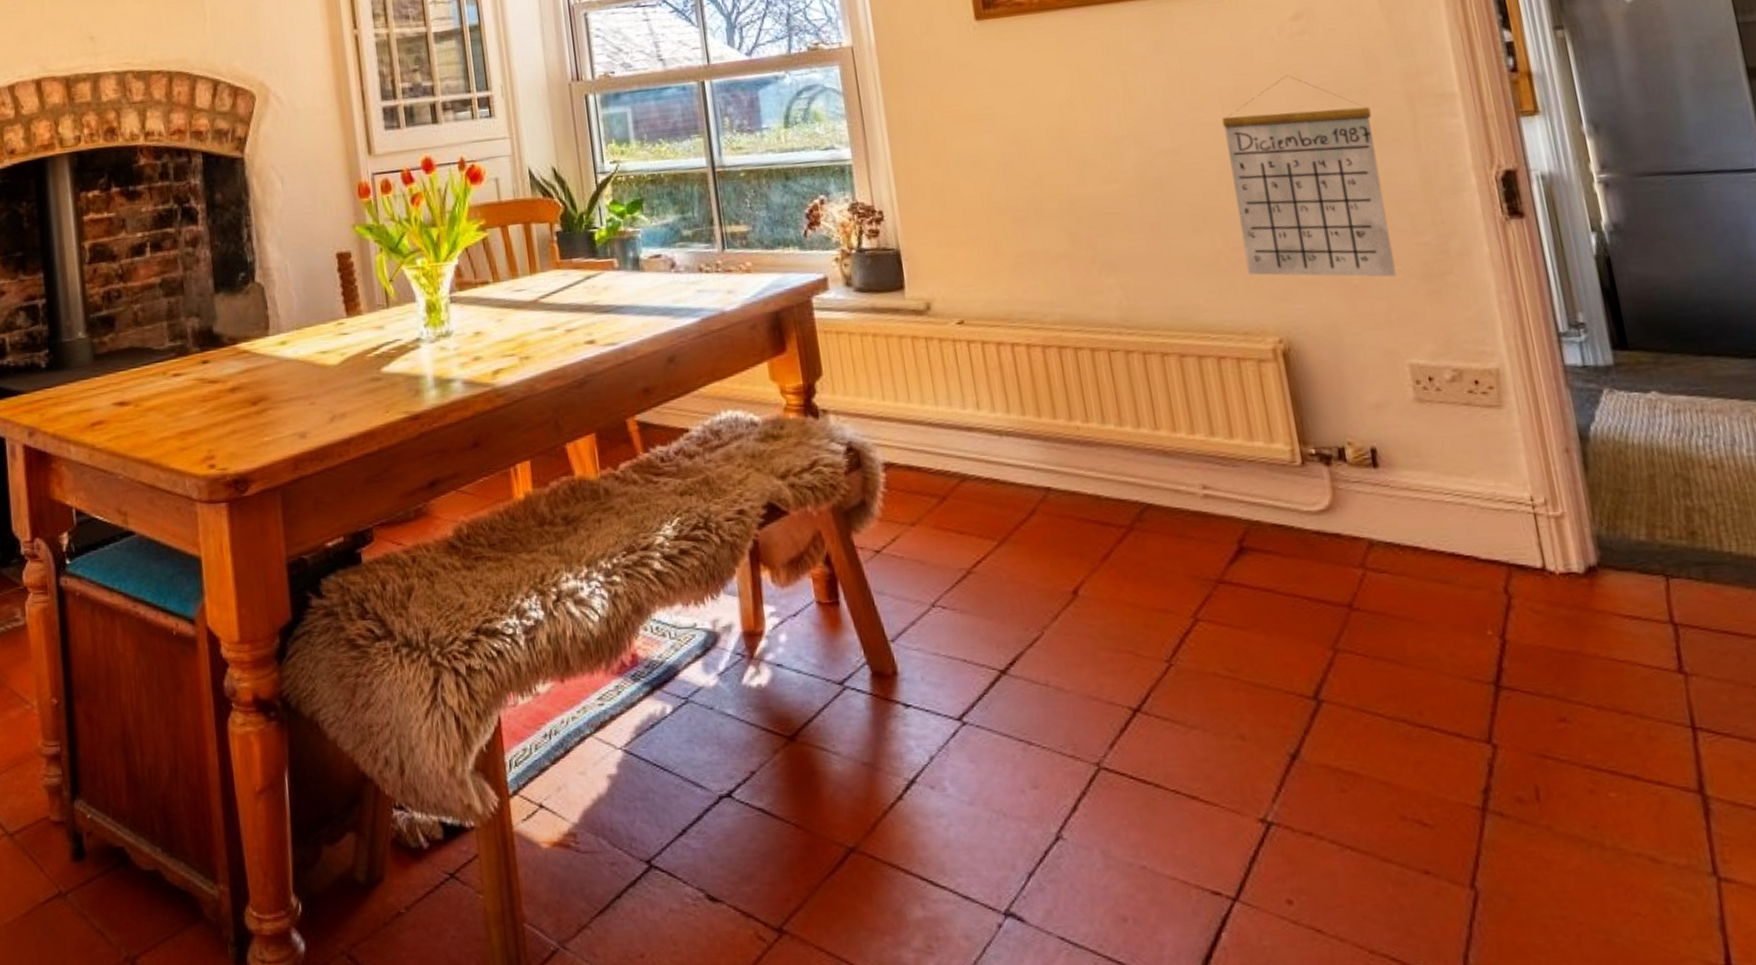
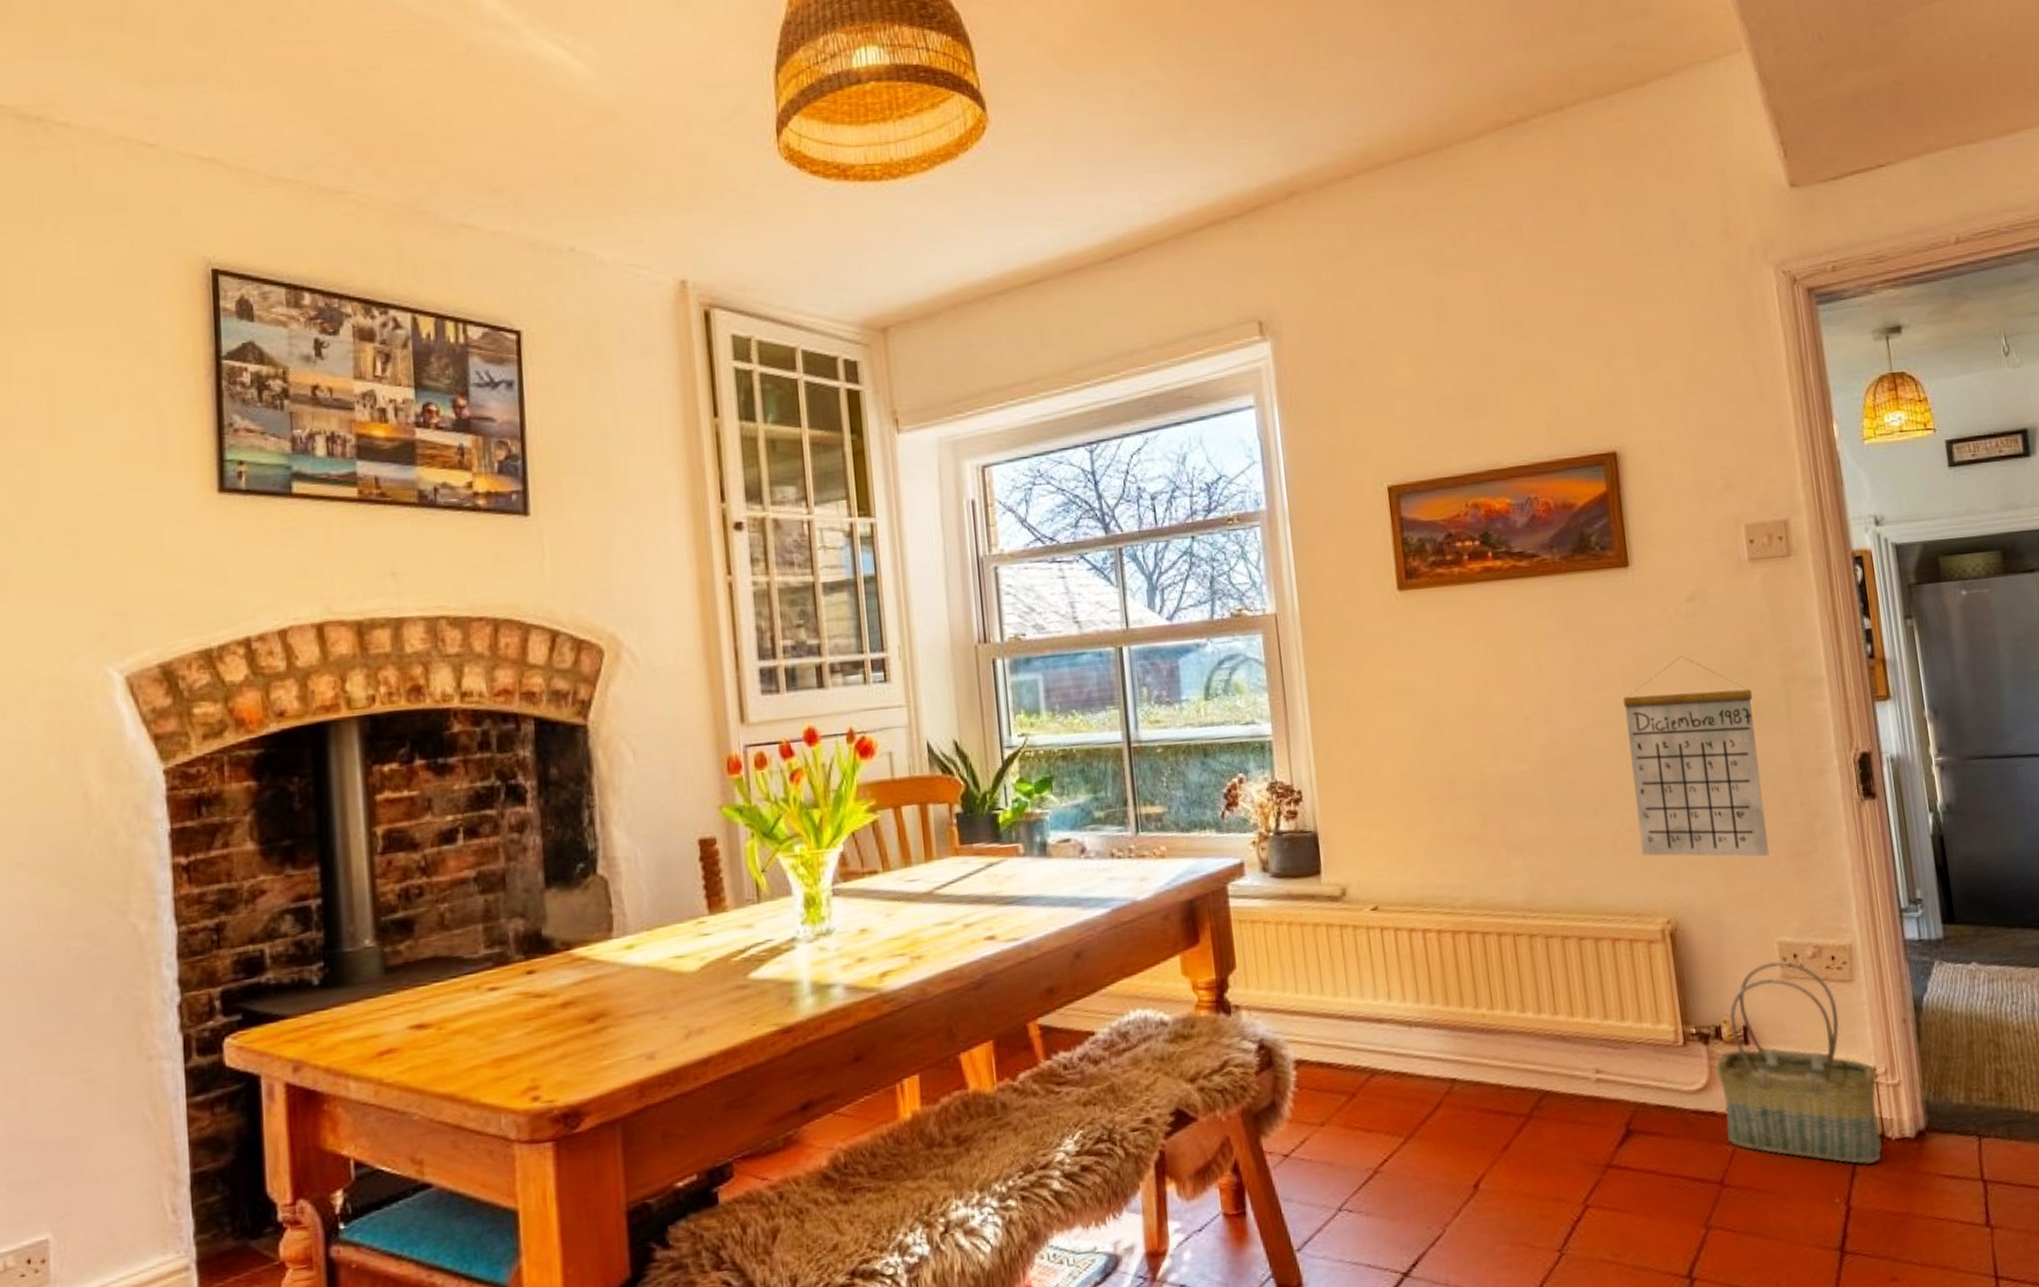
basket: none [1340,383,1544,598] -> present [1716,961,1882,1165]

